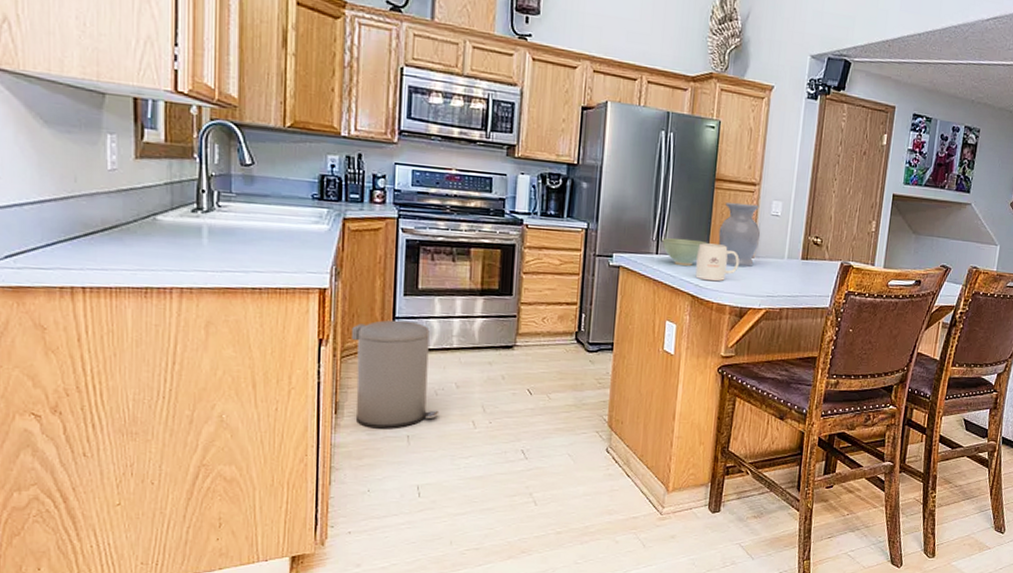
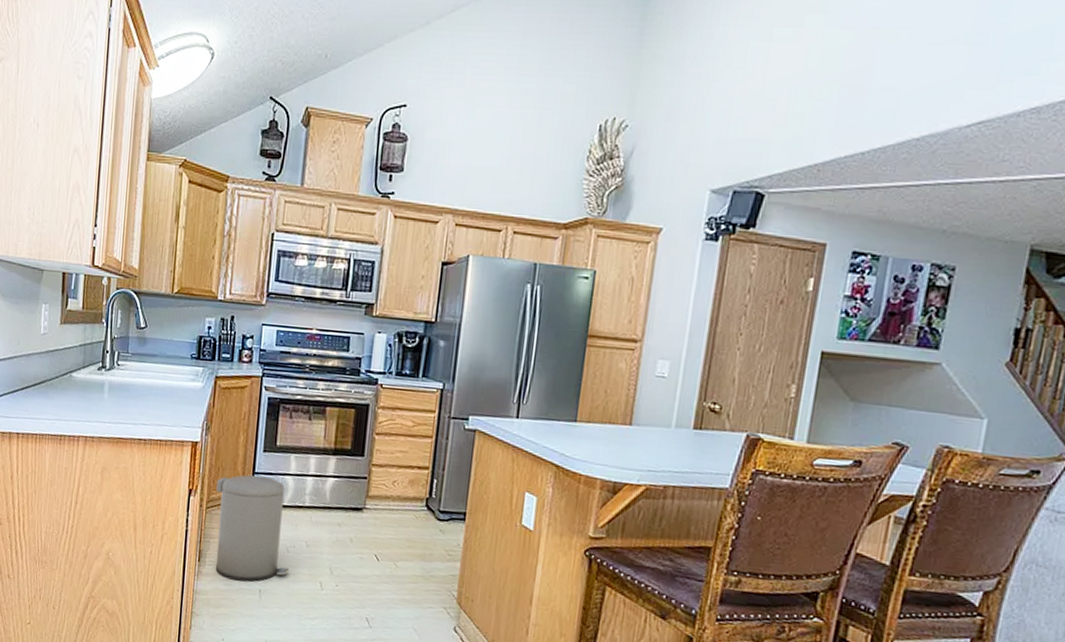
bowl: present [662,238,708,267] -> none [523,400,577,433]
mug: present [695,243,740,282] -> none [561,406,615,451]
vase: present [718,201,761,268] -> none [589,361,642,436]

